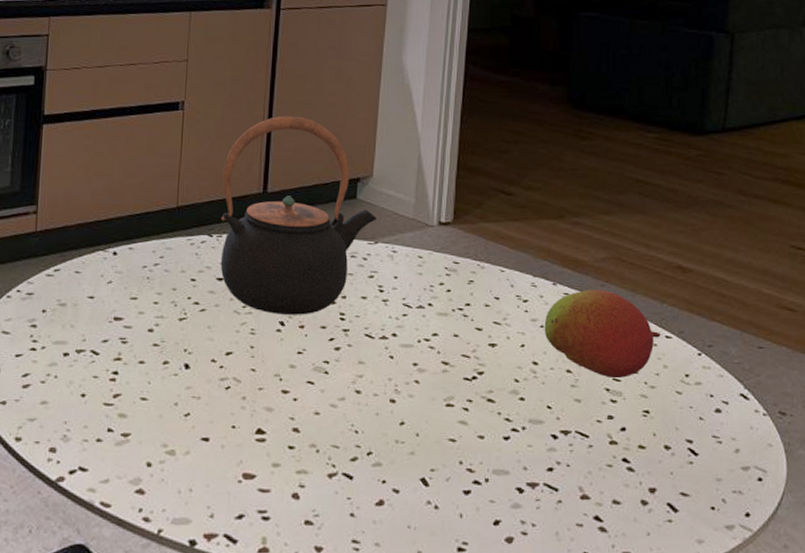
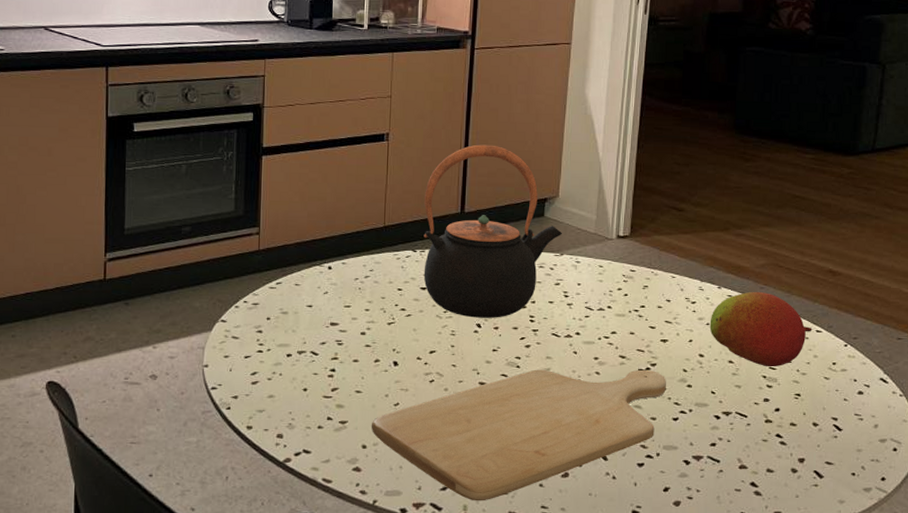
chopping board: none [157,376,495,533] -> present [371,369,666,501]

